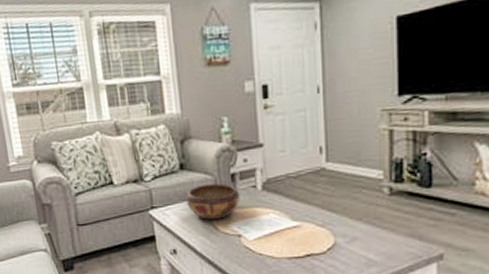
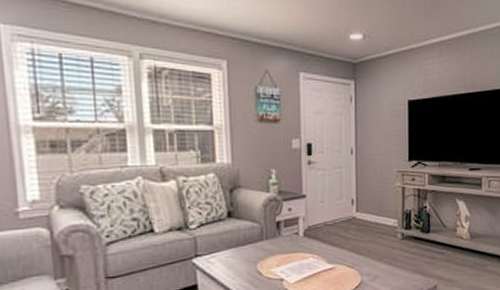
decorative bowl: present [186,183,240,220] -> none [232,231,284,266]

